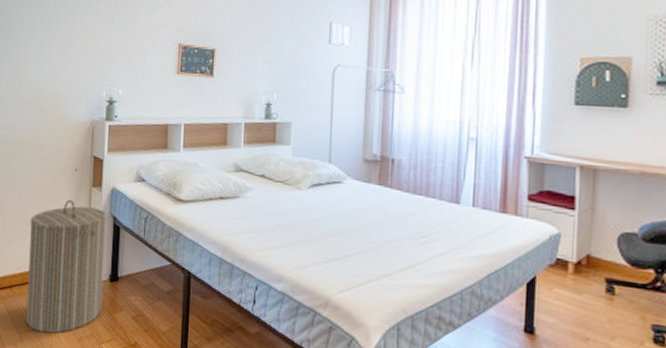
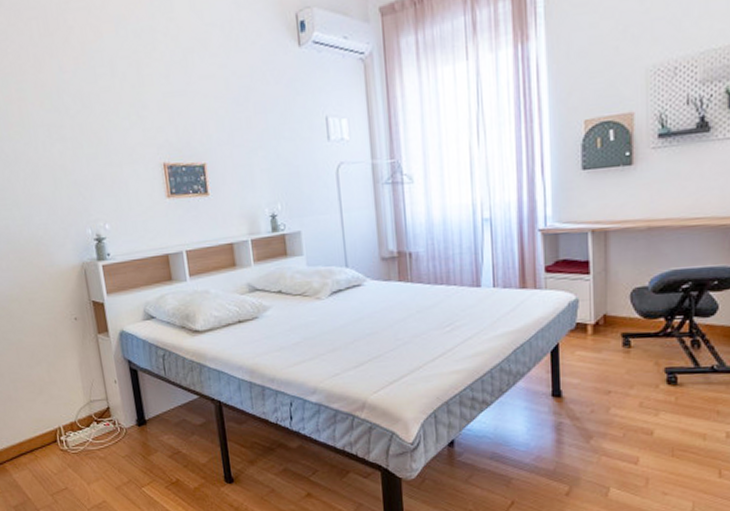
laundry hamper: present [26,200,107,334] -> none [36,351,135,490]

